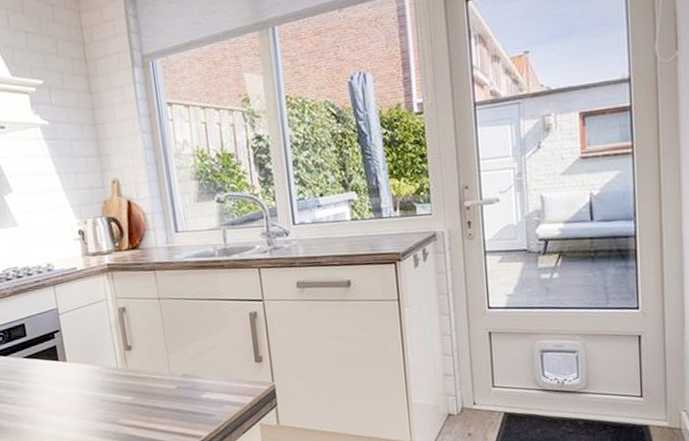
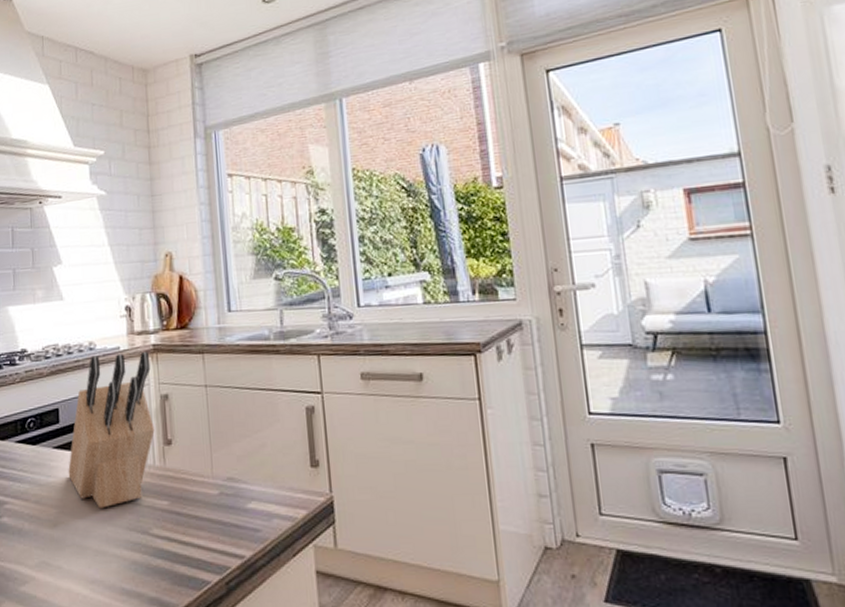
knife block: none [39,271,116,406] -> present [68,352,155,509]

